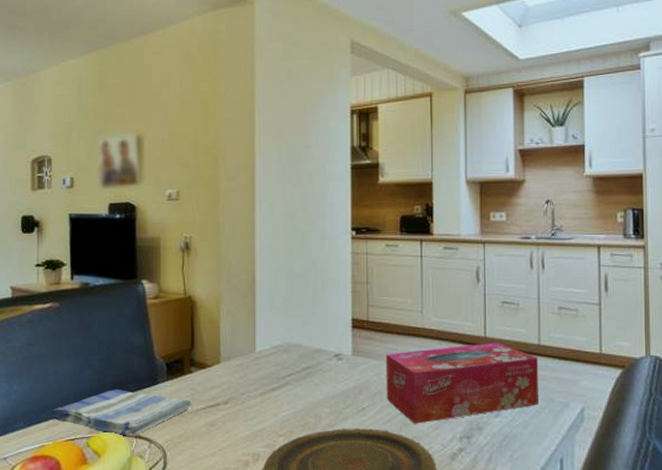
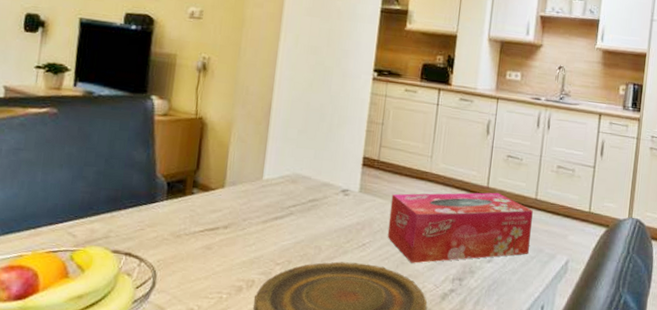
dish towel: present [52,390,191,436] -> none [34,204,190,253]

